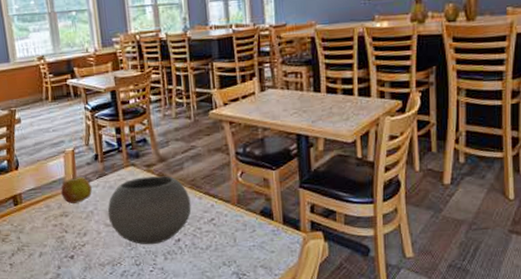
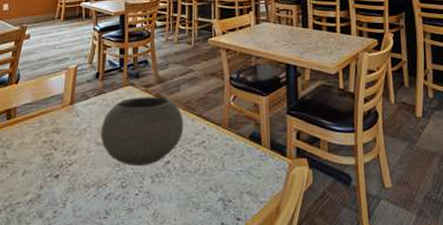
fruit: present [61,176,92,204] -> none [57,93,88,120]

